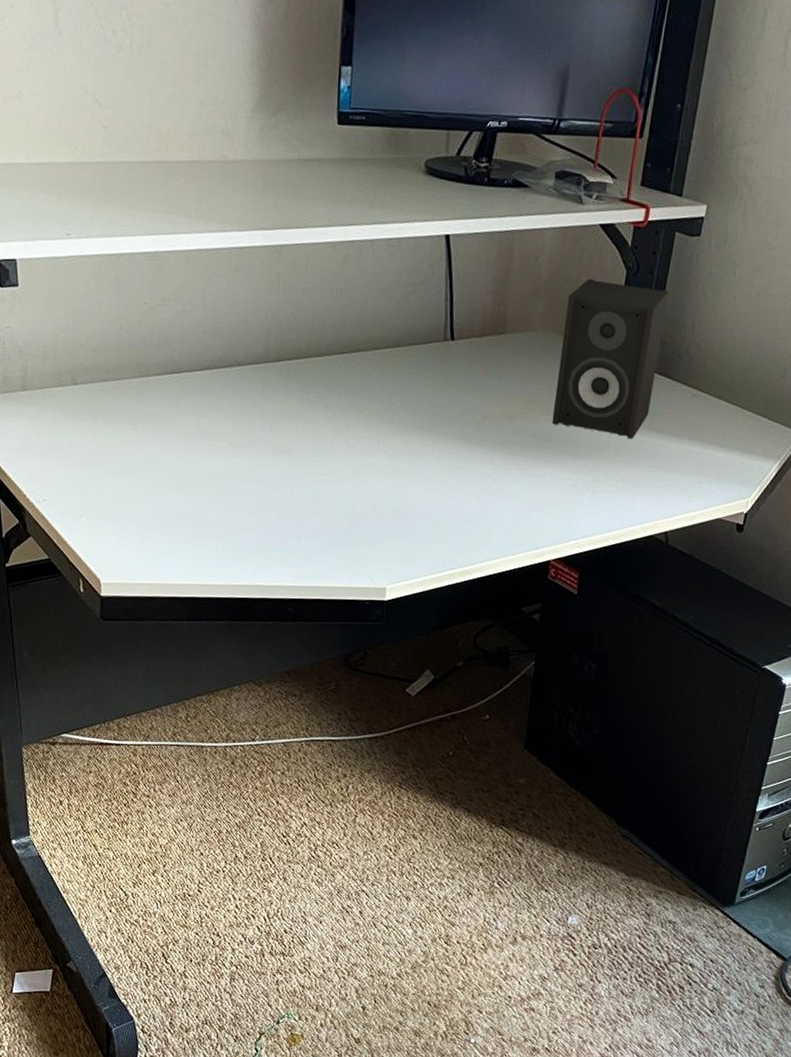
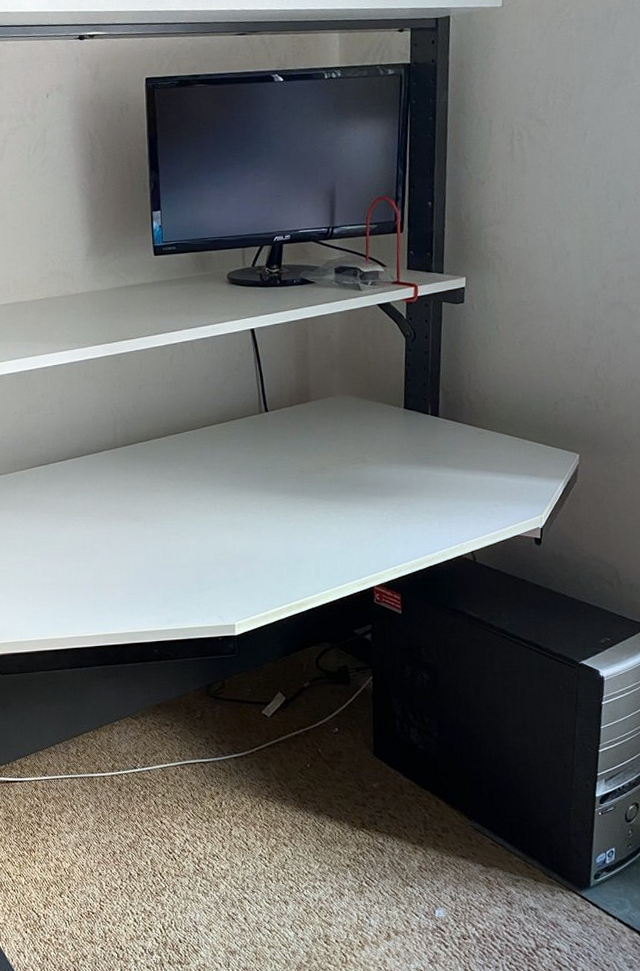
speaker: present [552,279,669,438] -> none [359,349,445,475]

